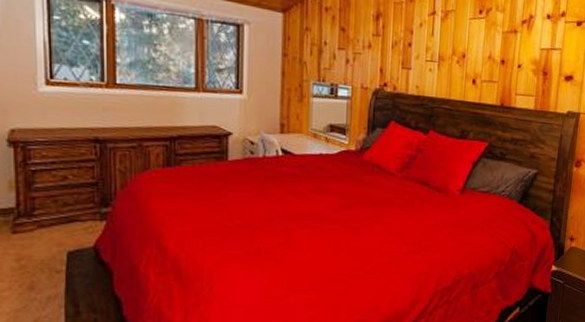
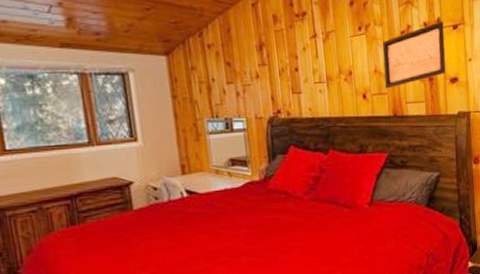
wall art: none [496,15,569,78] -> present [382,21,446,89]

